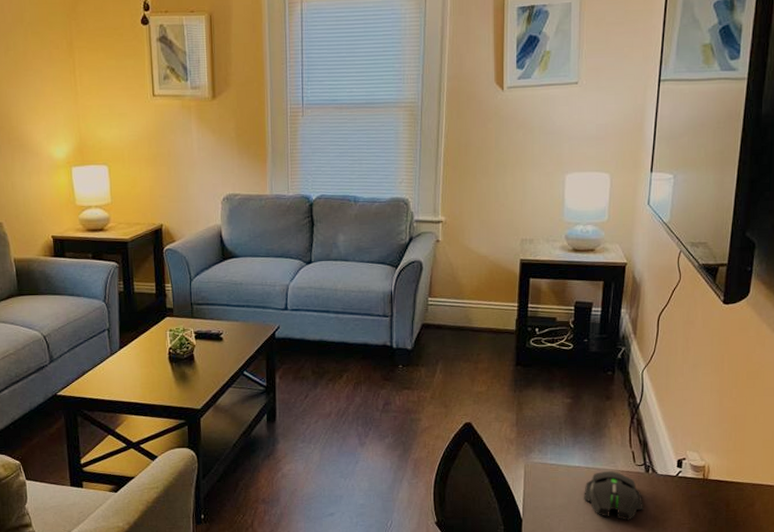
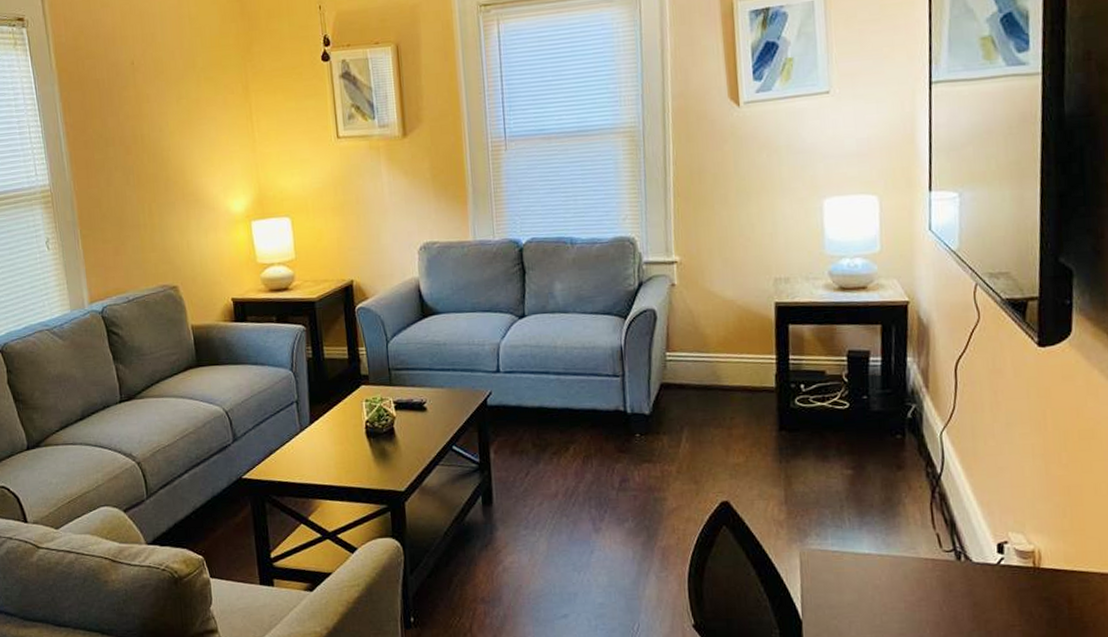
mouse: present [584,471,643,521] -> none [878,559,958,622]

